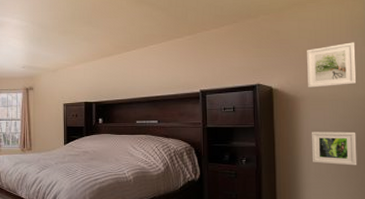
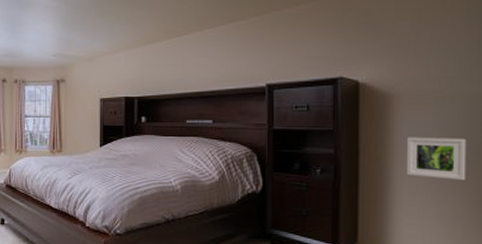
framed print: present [307,42,357,88] -> none [405,24,472,82]

